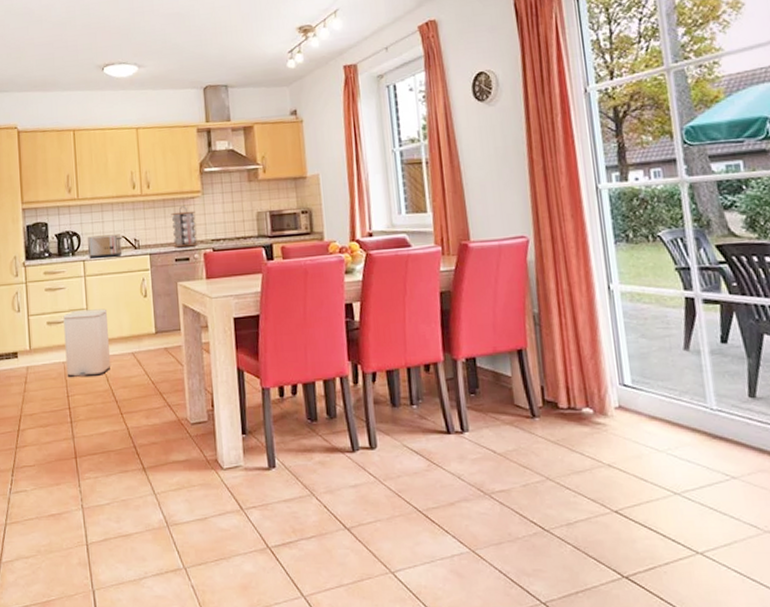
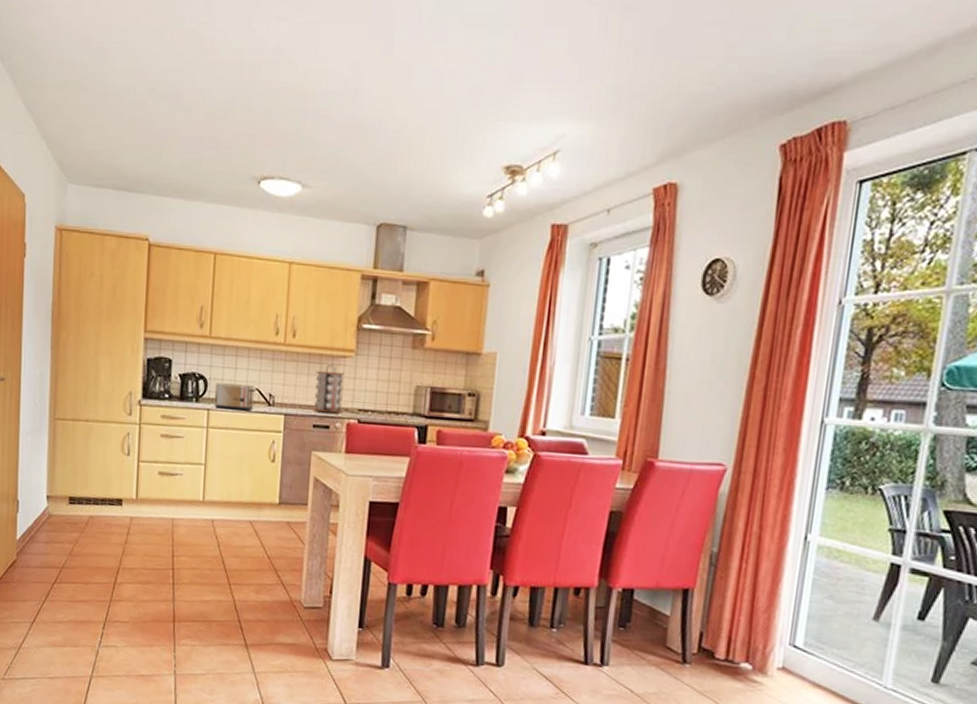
pedal bin: present [63,308,111,377] -> none [174,464,228,540]

